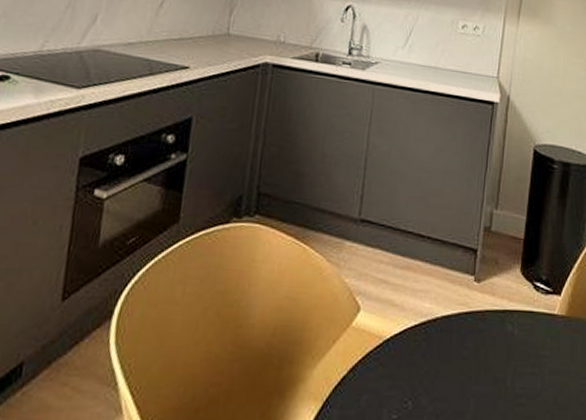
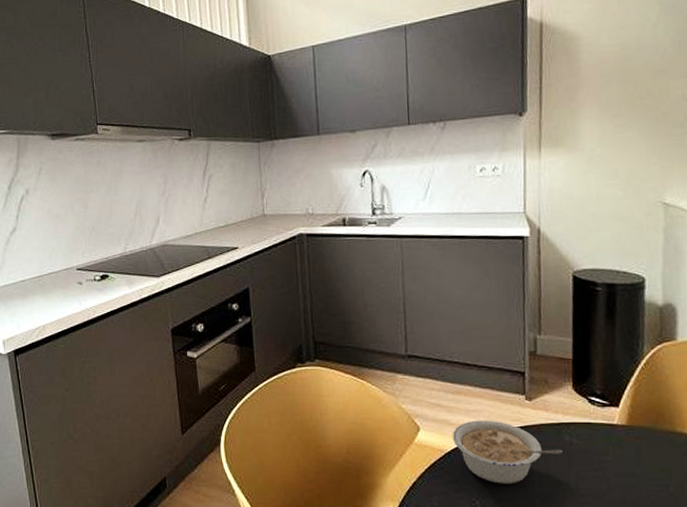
legume: none [393,301,503,381] -> present [452,420,562,484]

